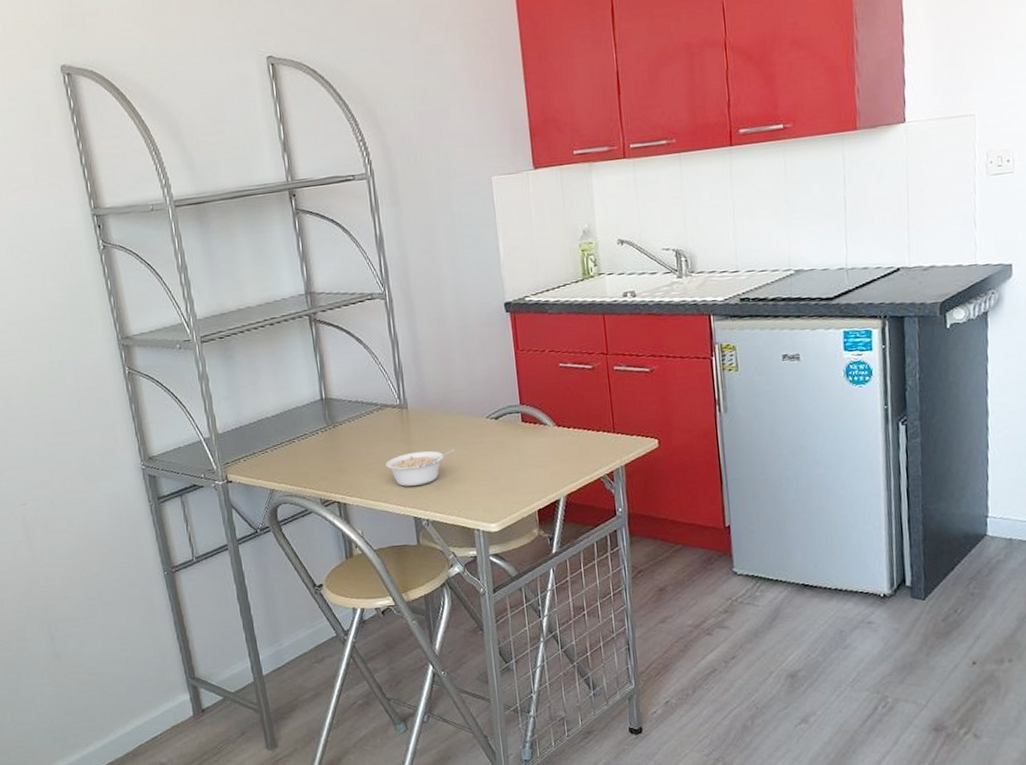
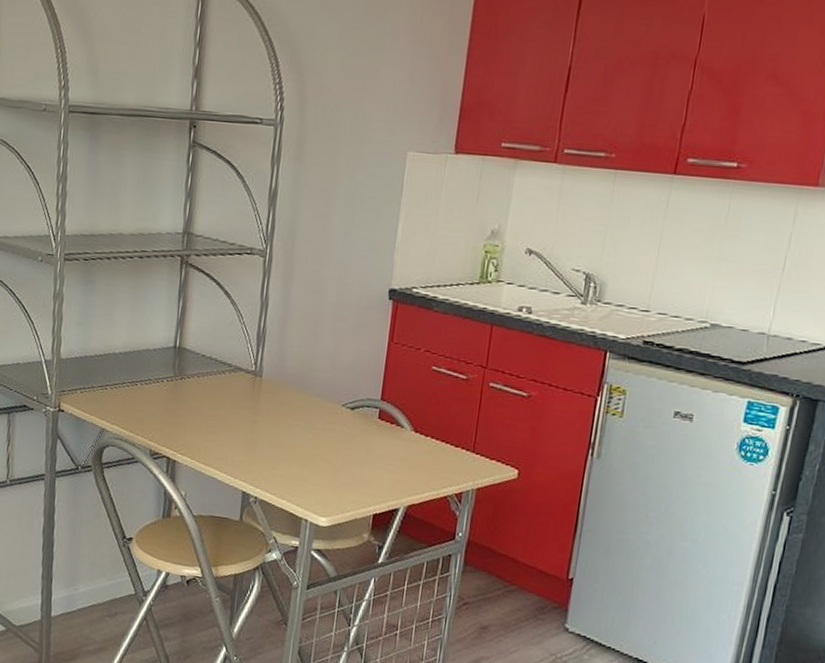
legume: present [386,449,456,487] -> none [225,423,302,460]

